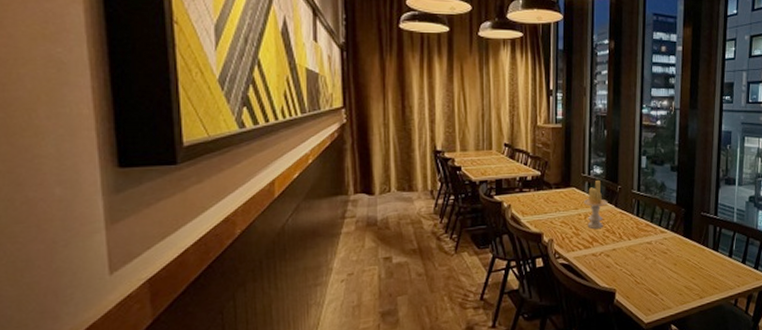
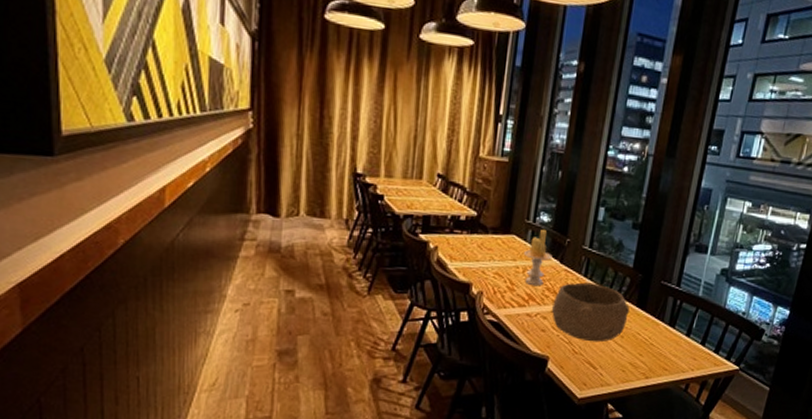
bowl: none [613,221,678,272] -> present [552,282,630,343]

